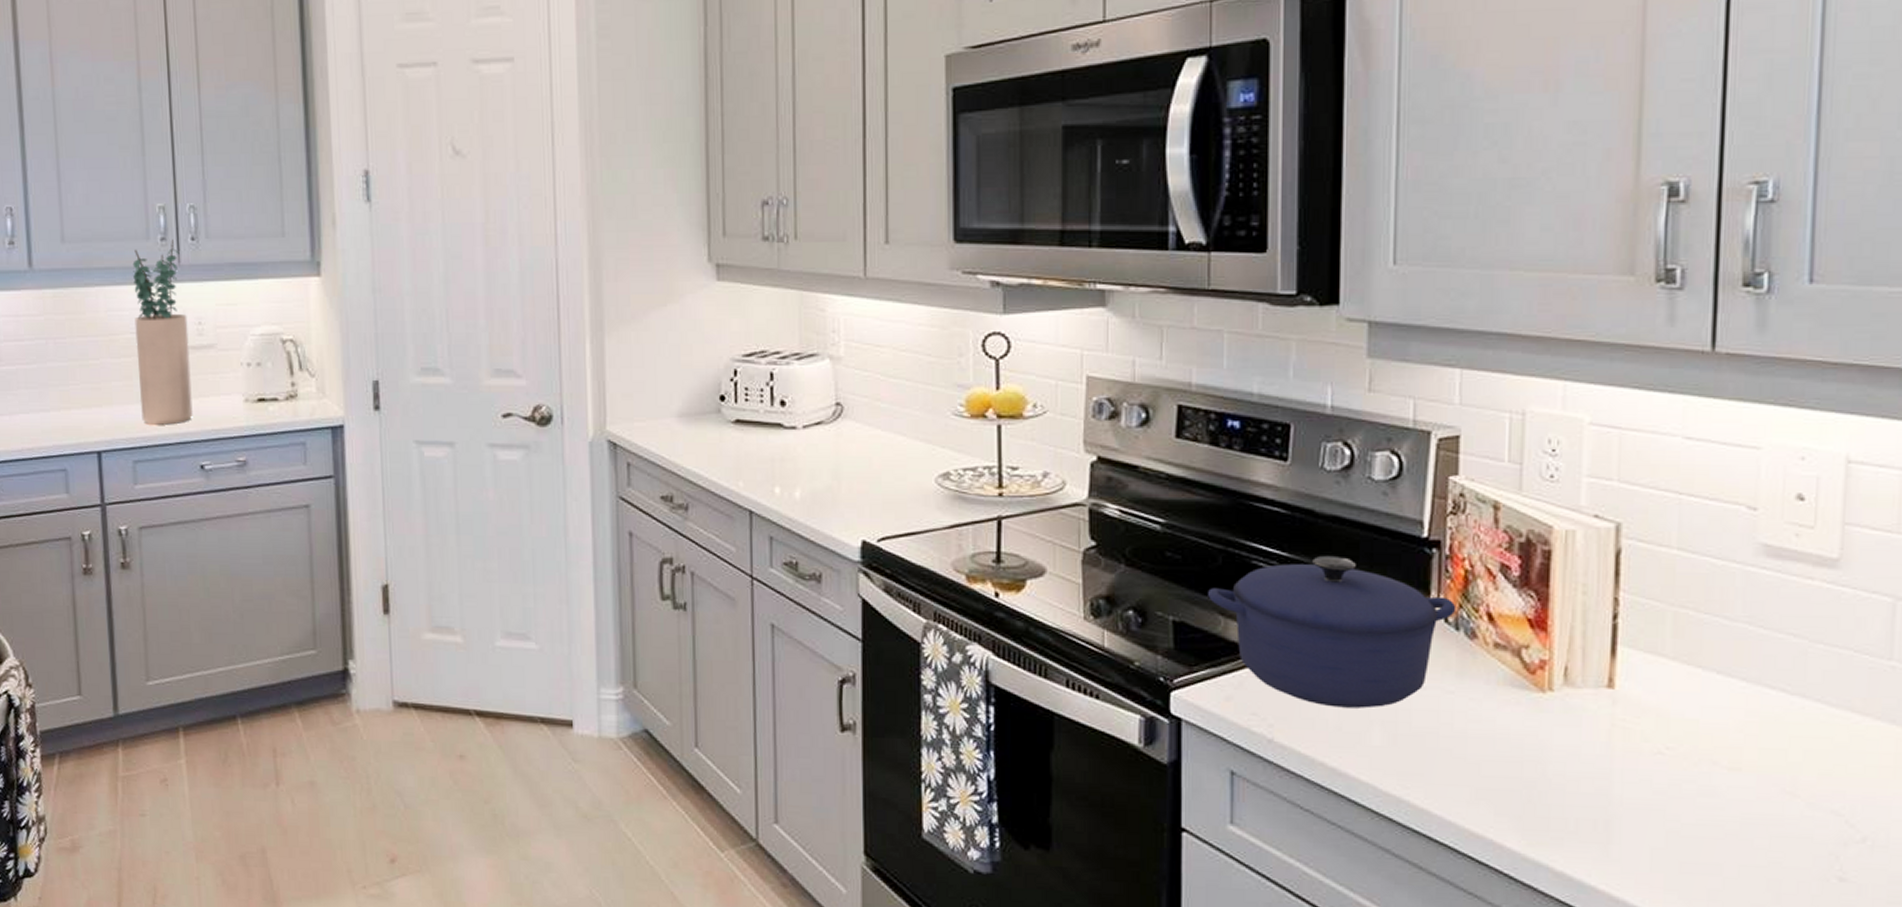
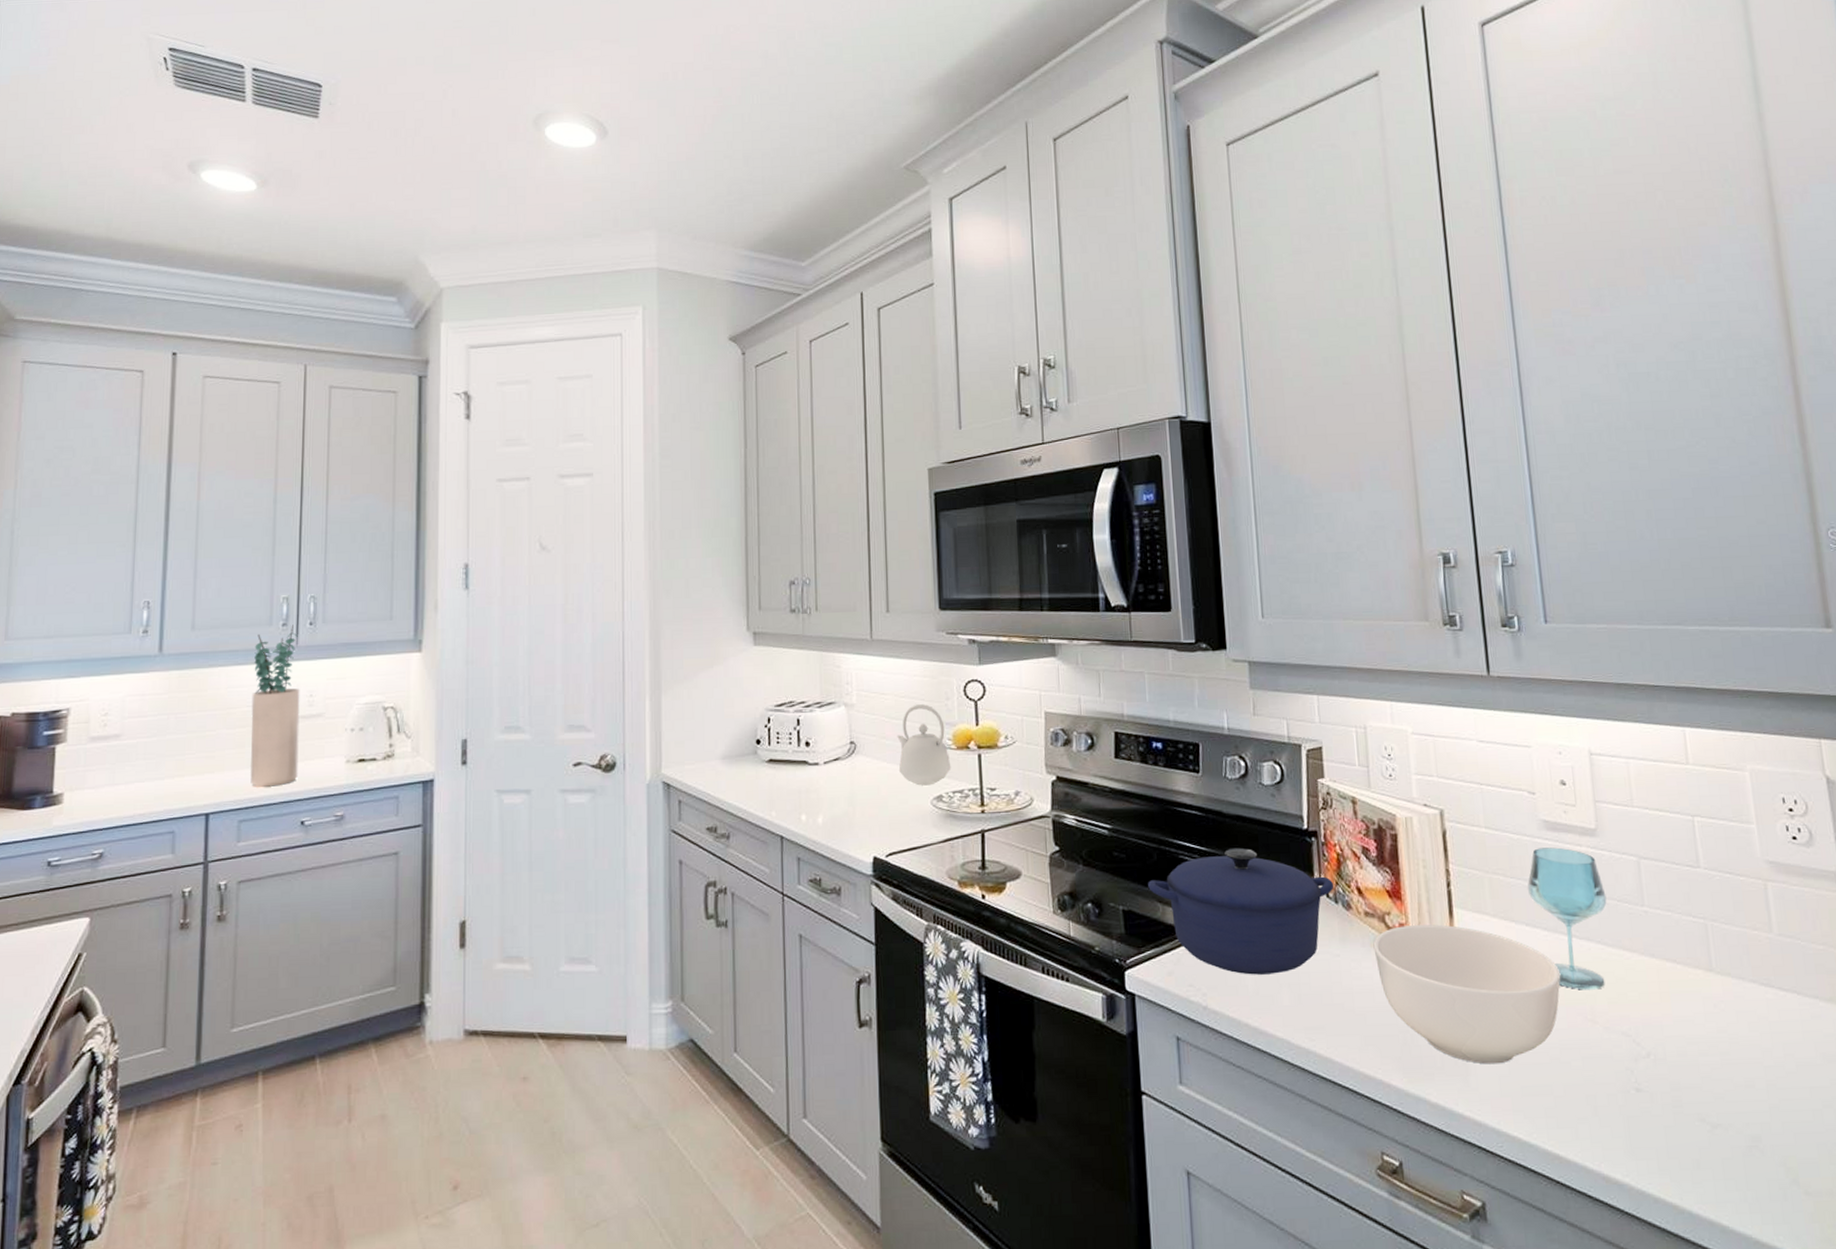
teapot: none [895,361,963,460] -> present [897,704,951,786]
bowl: none [1501,663,1757,834] -> present [1373,924,1561,1065]
wine glass: none [1726,579,1839,757] -> present [1527,847,1607,990]

